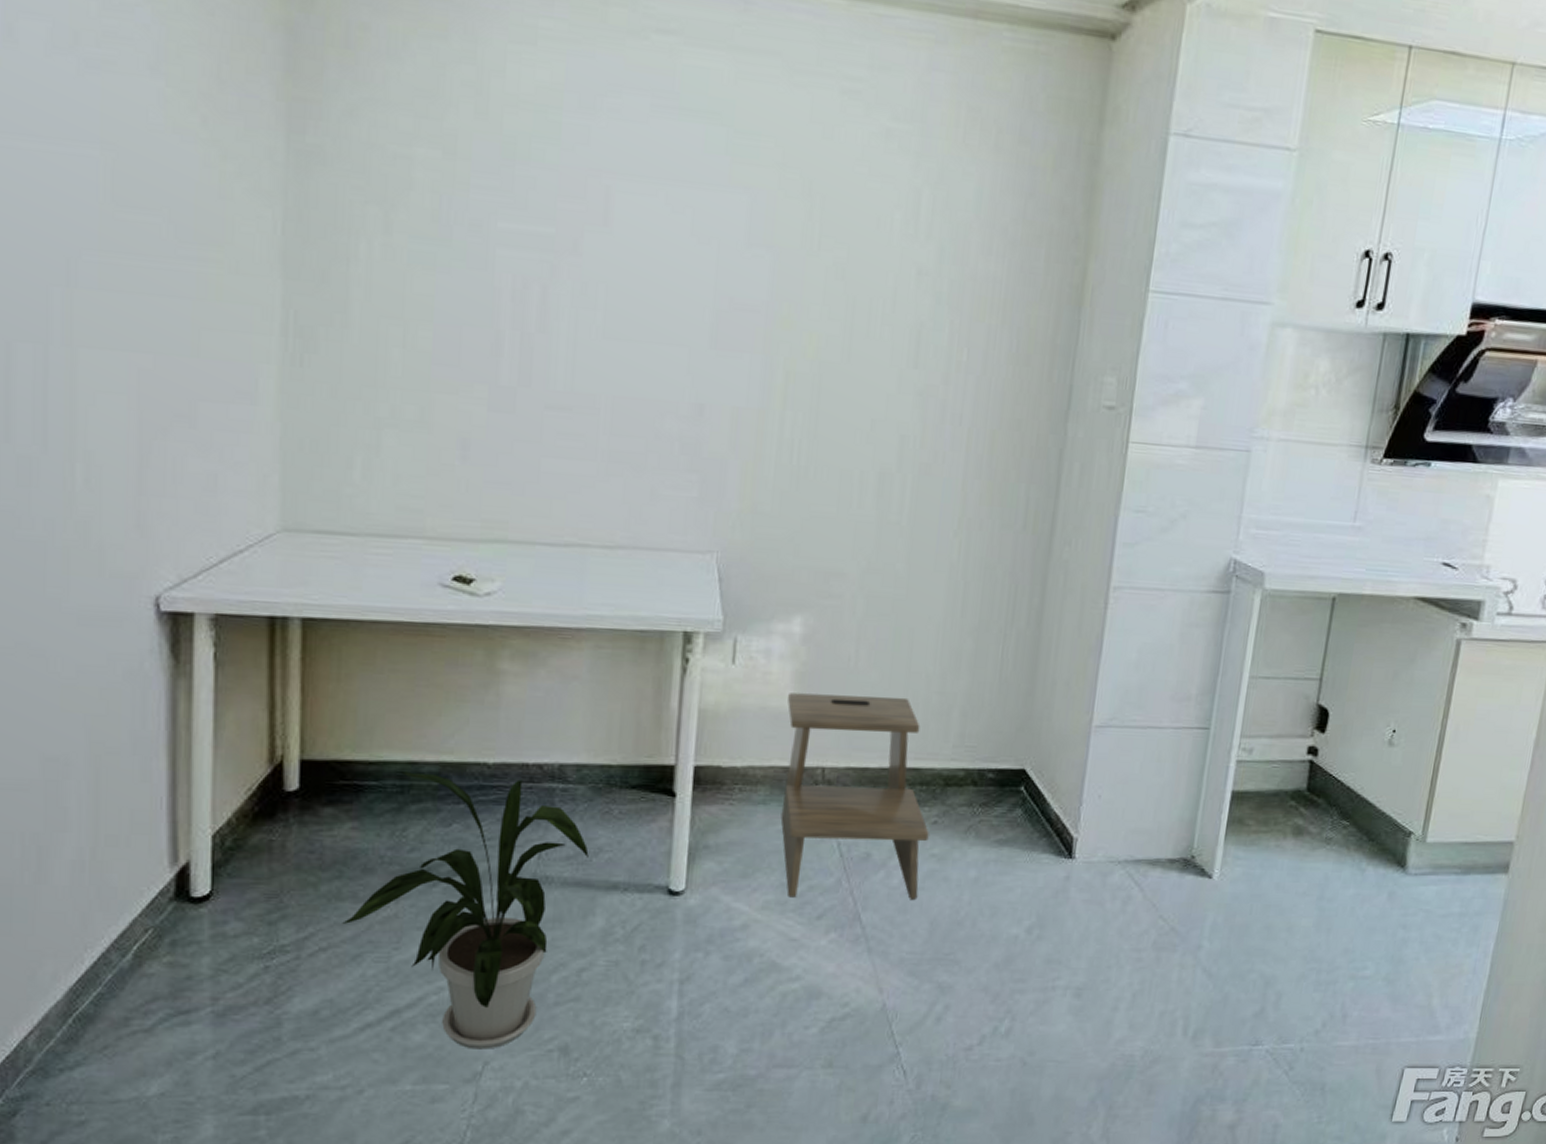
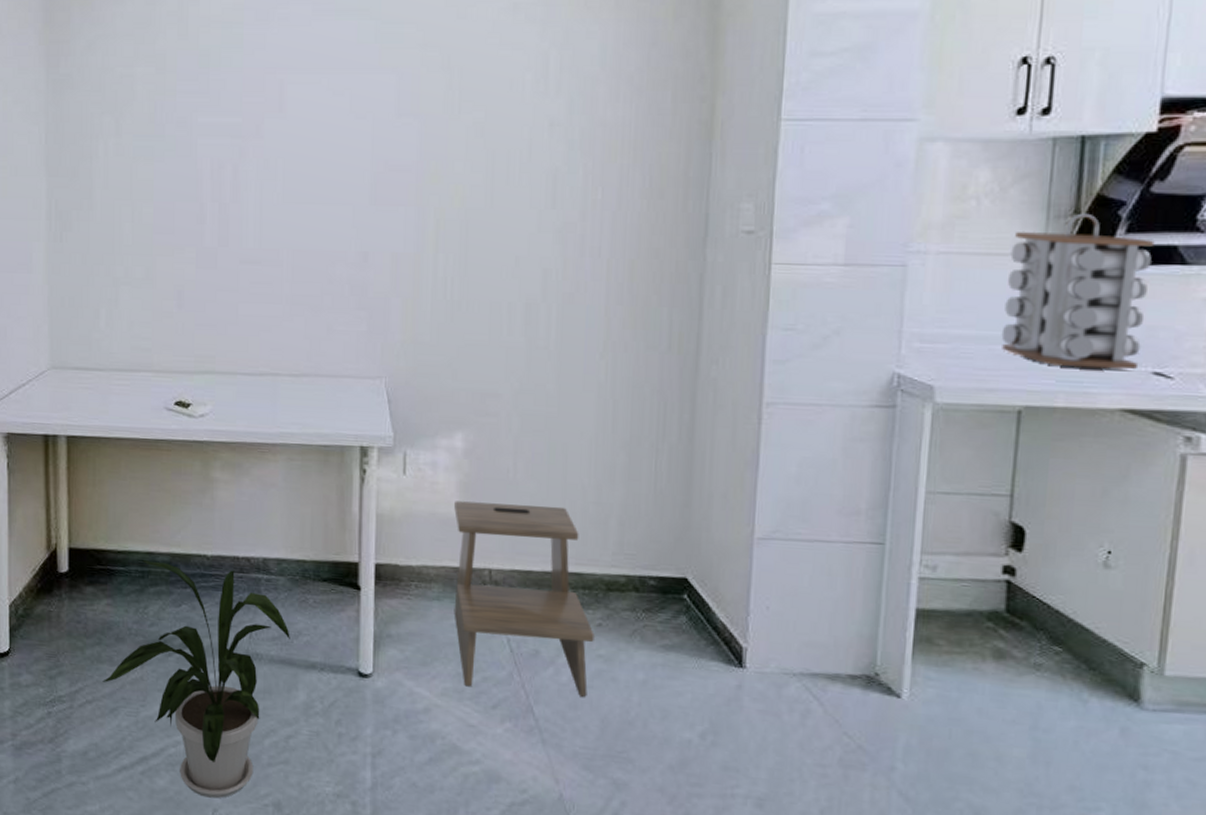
spice rack: none [1325,408,1455,560] -> present [1001,213,1155,370]

